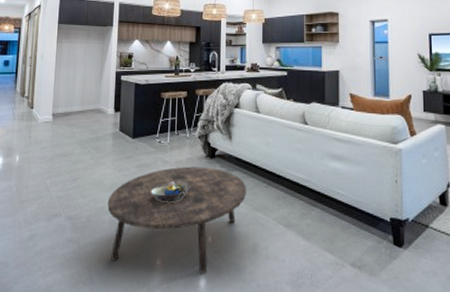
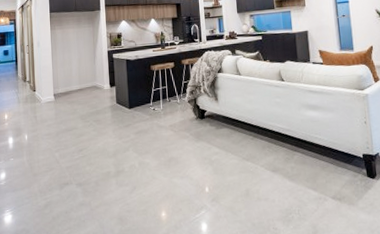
coffee table: present [107,166,247,274] -> none [112,127,236,220]
decorative bowl: present [150,181,189,202] -> none [150,143,184,162]

